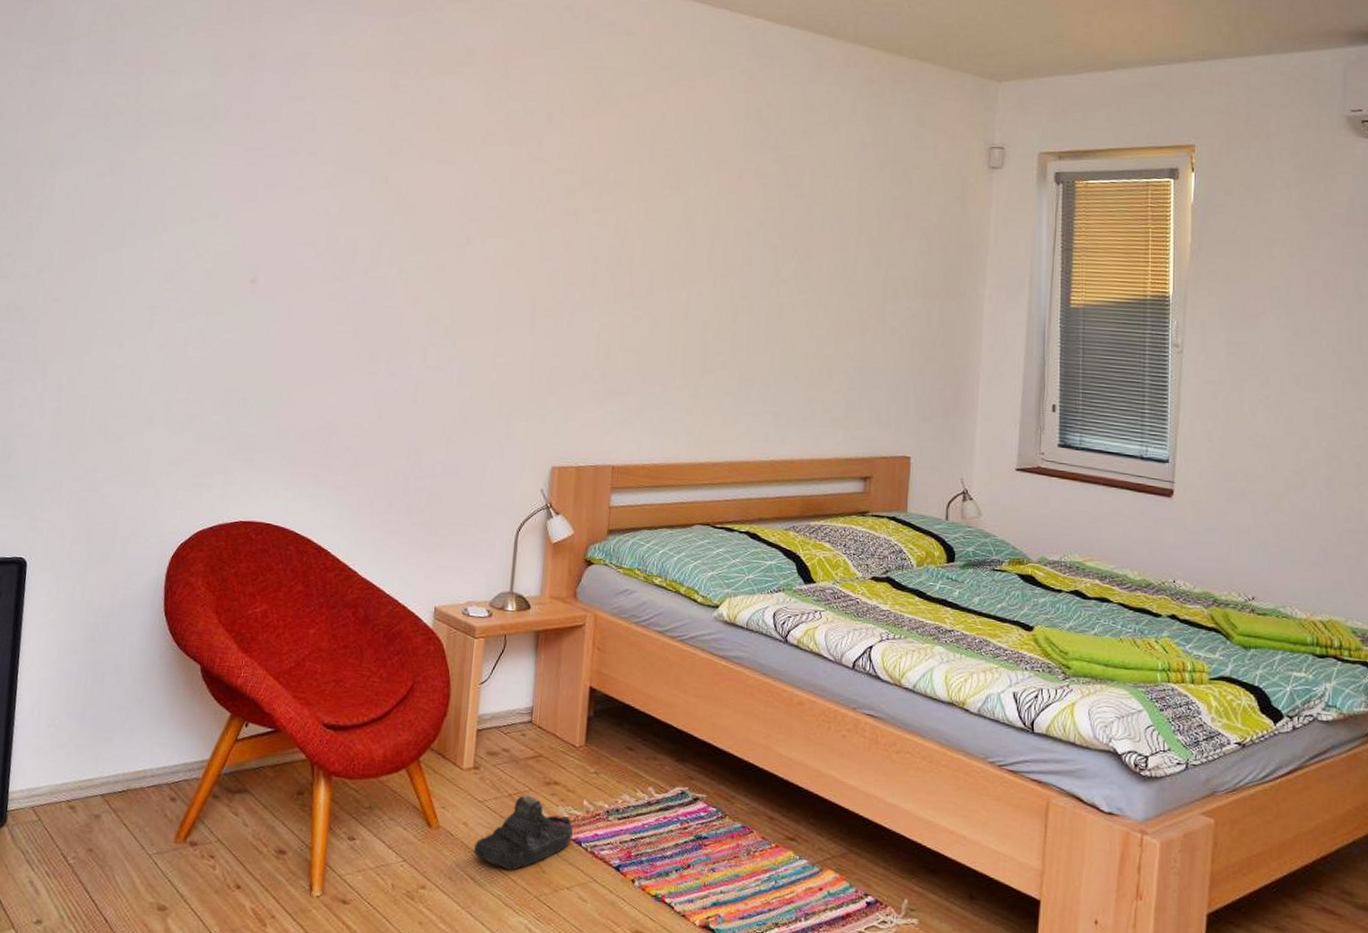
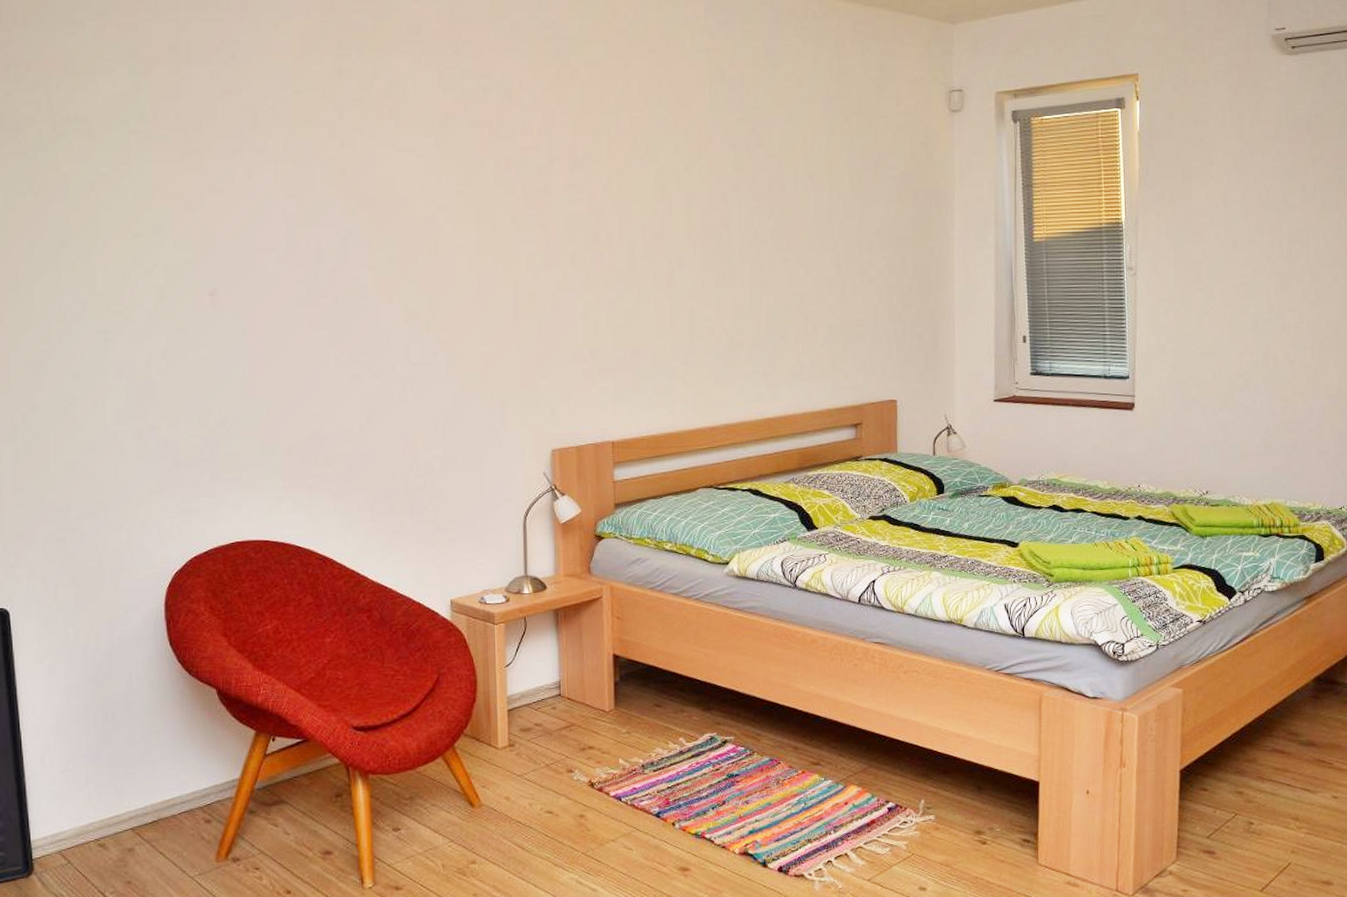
shoe: present [474,795,573,870] -> none [519,763,612,833]

